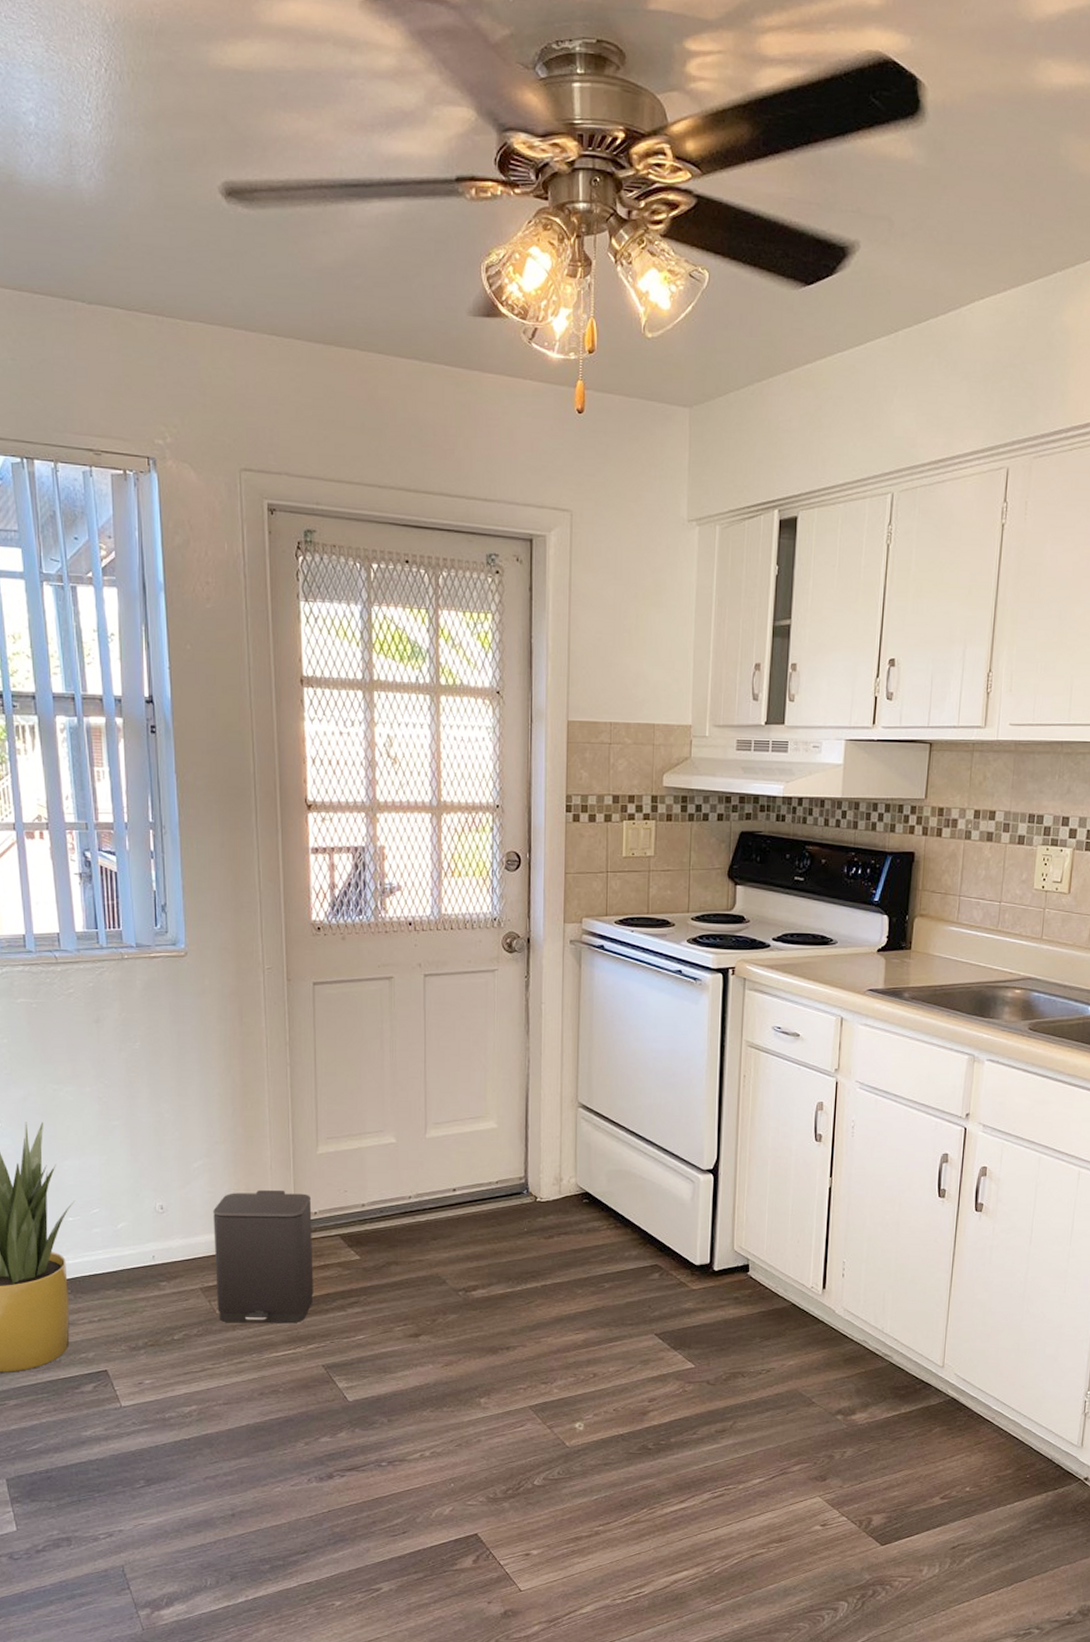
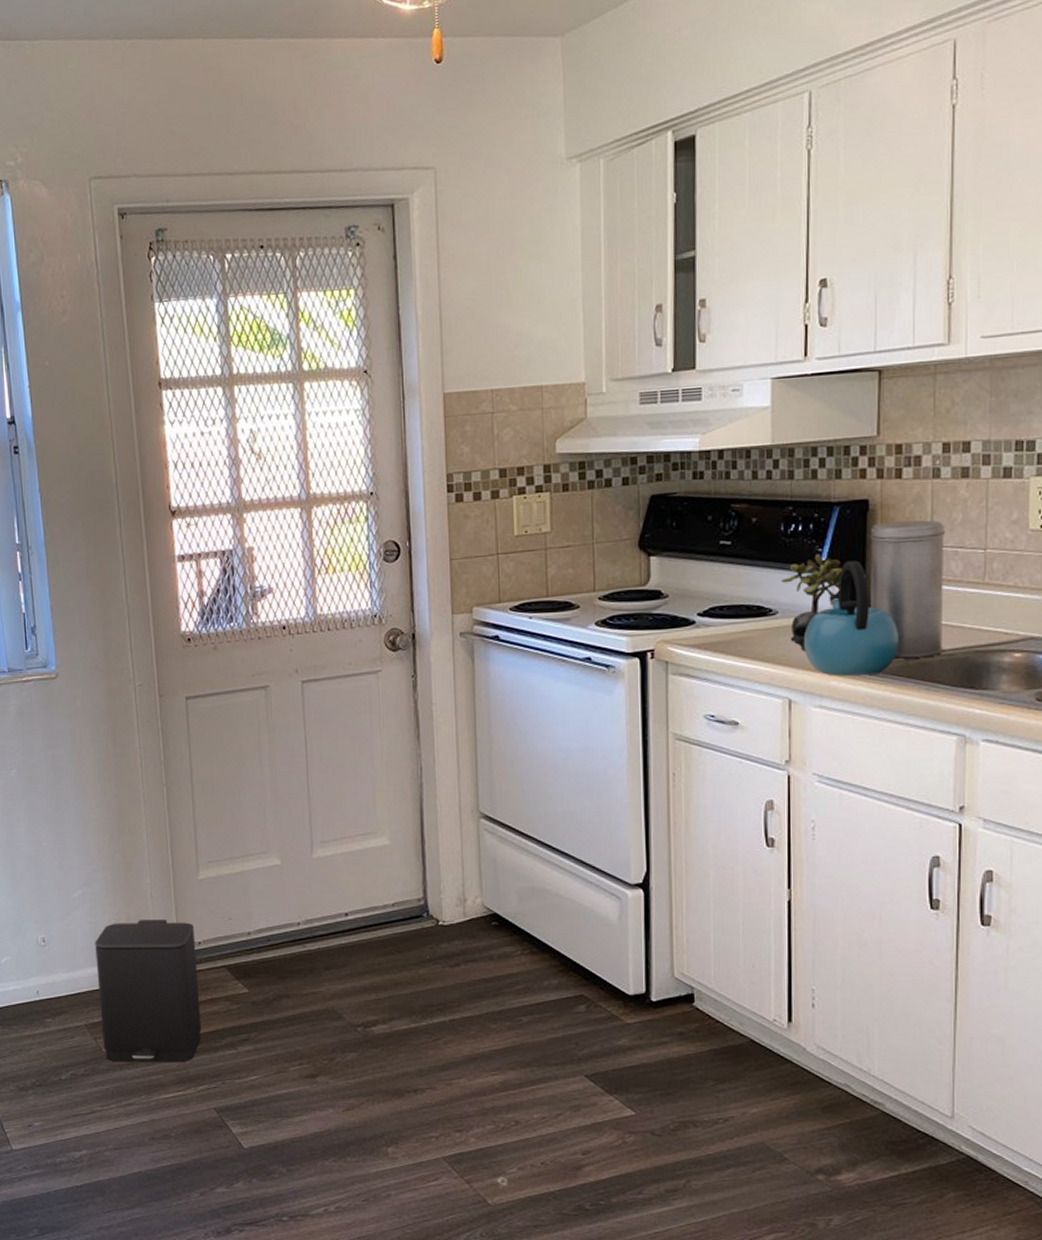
succulent plant: none [842,894,891,977] -> present [781,553,843,651]
kettle: none [855,903,931,1001] -> present [803,560,900,677]
canister: none [910,873,972,989] -> present [870,520,946,659]

